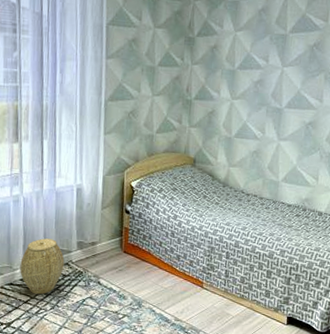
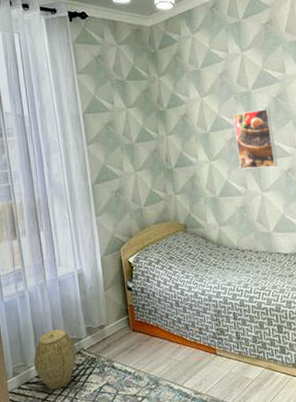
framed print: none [261,55,304,117] -> present [233,109,277,170]

